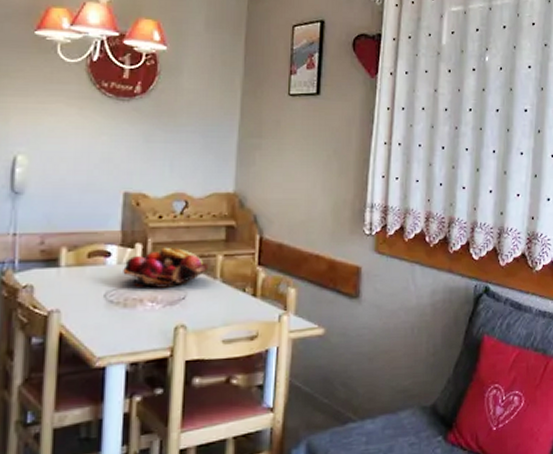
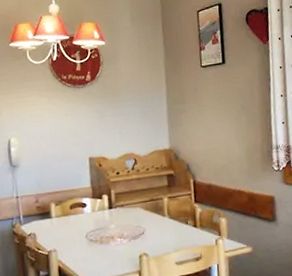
fruit basket: present [123,247,209,288] -> none [96,195,159,228]

